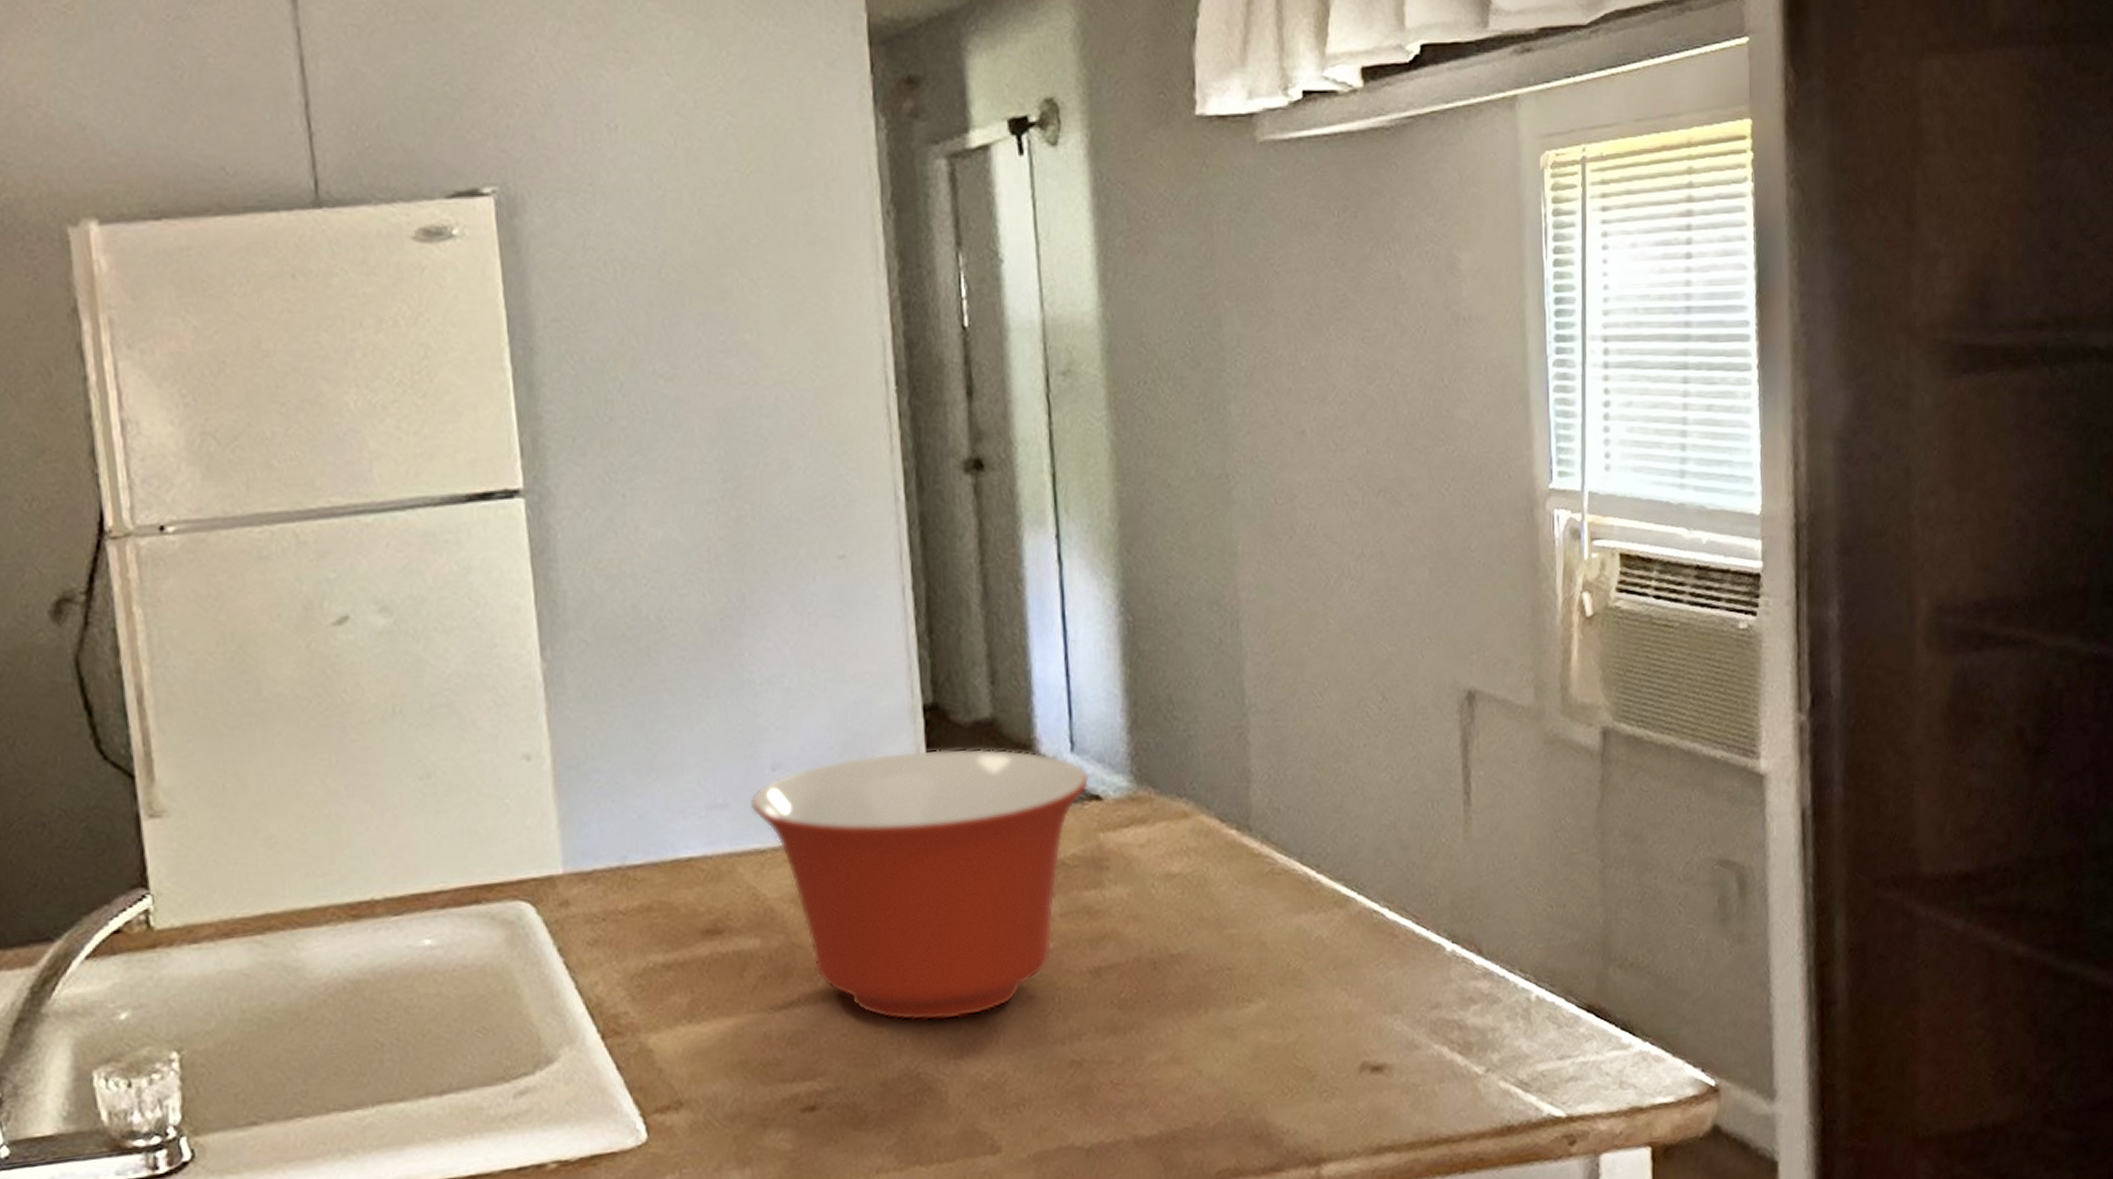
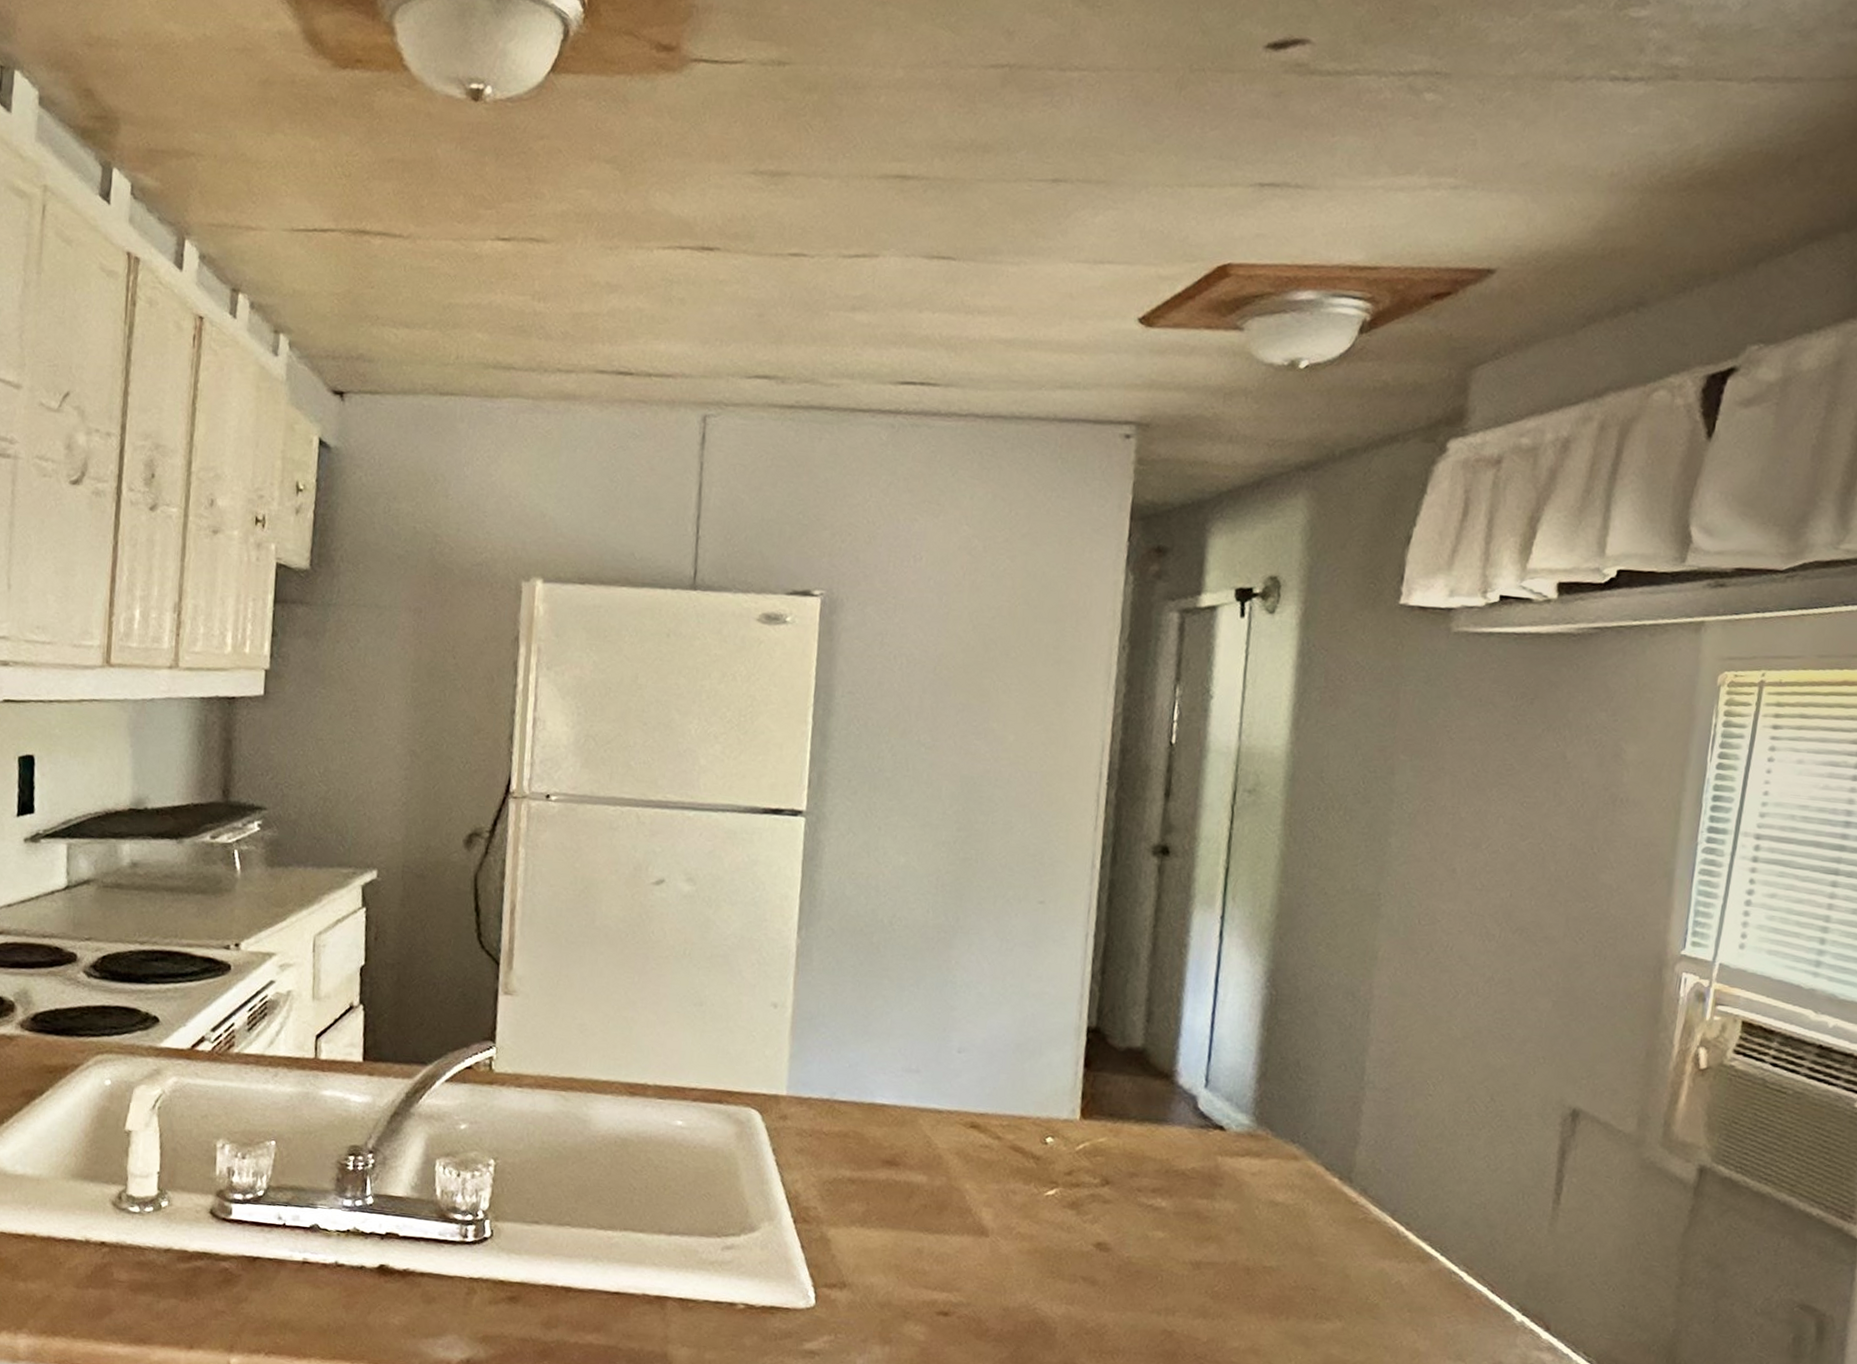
mixing bowl: present [750,748,1090,1021] -> none [936,1055,1217,1275]

